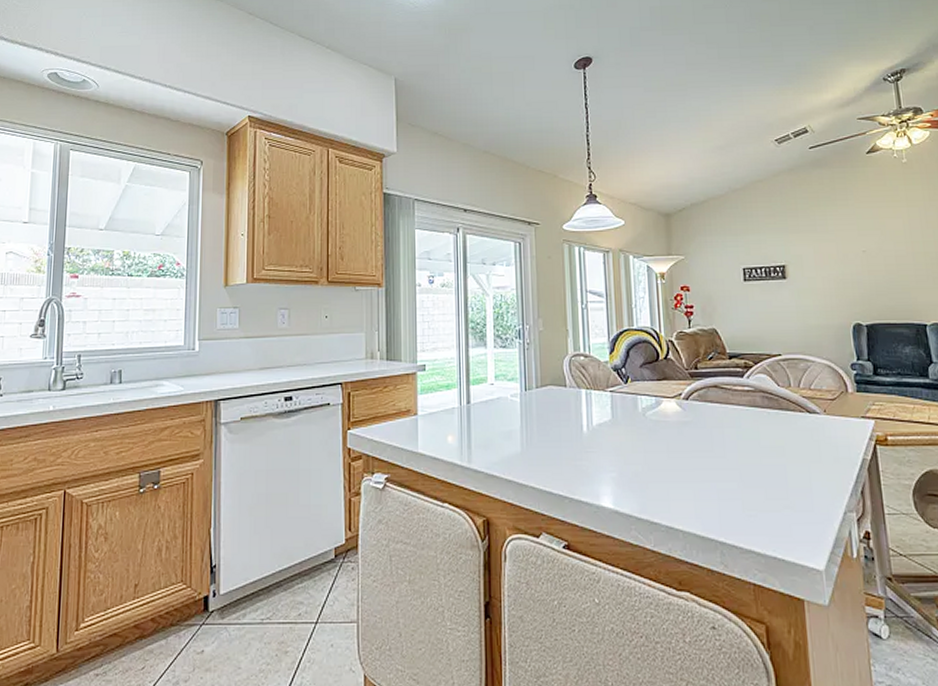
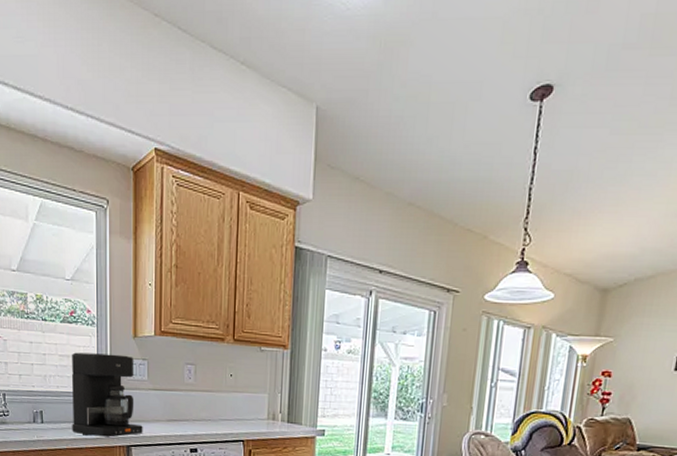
coffee maker: none [154,304,233,393] -> present [72,352,143,437]

